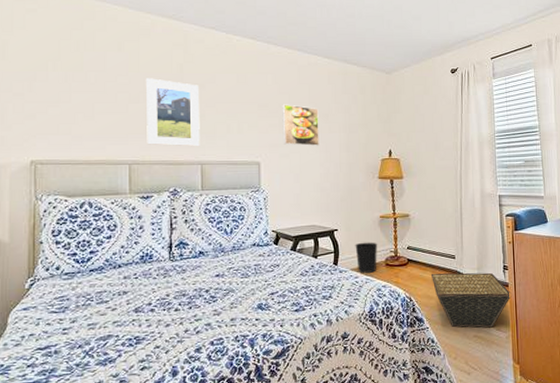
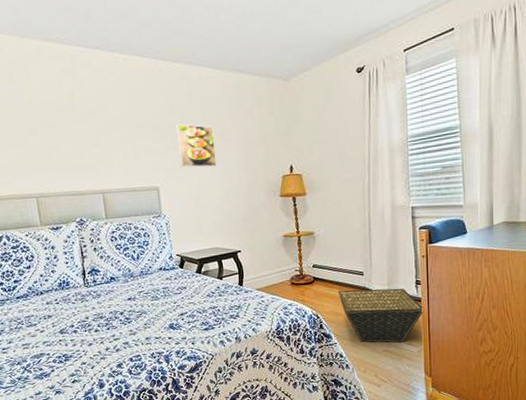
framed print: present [145,78,200,147] -> none [39,108,100,177]
wastebasket: present [355,242,378,273] -> none [259,261,283,293]

